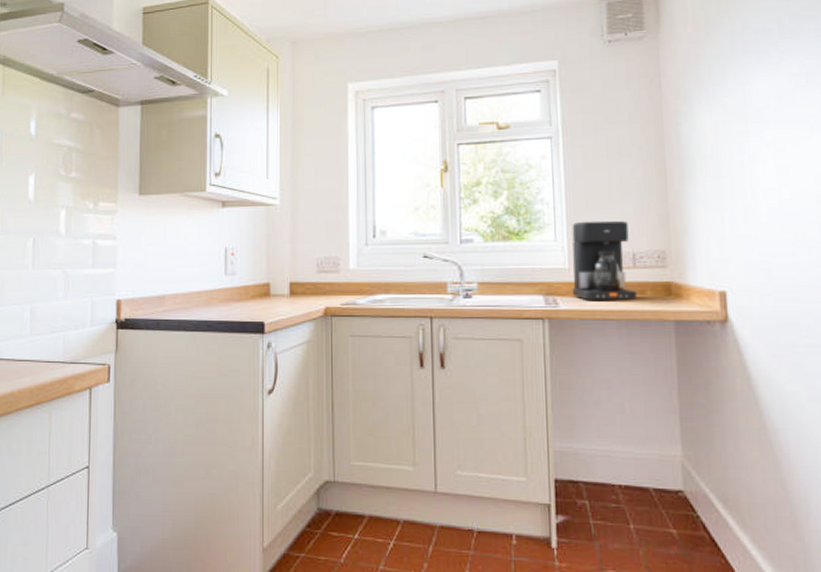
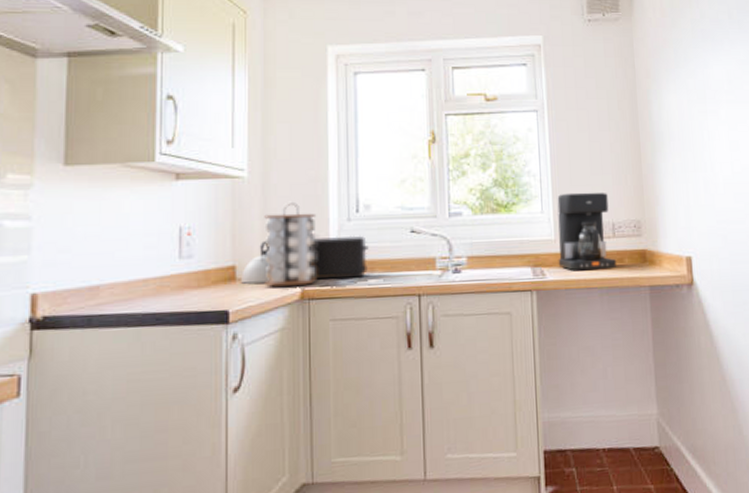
kettle: none [275,261,299,299] -> present [241,240,271,284]
spice rack: none [293,227,339,304] -> present [264,201,318,288]
toaster: none [333,259,384,300] -> present [311,235,369,280]

